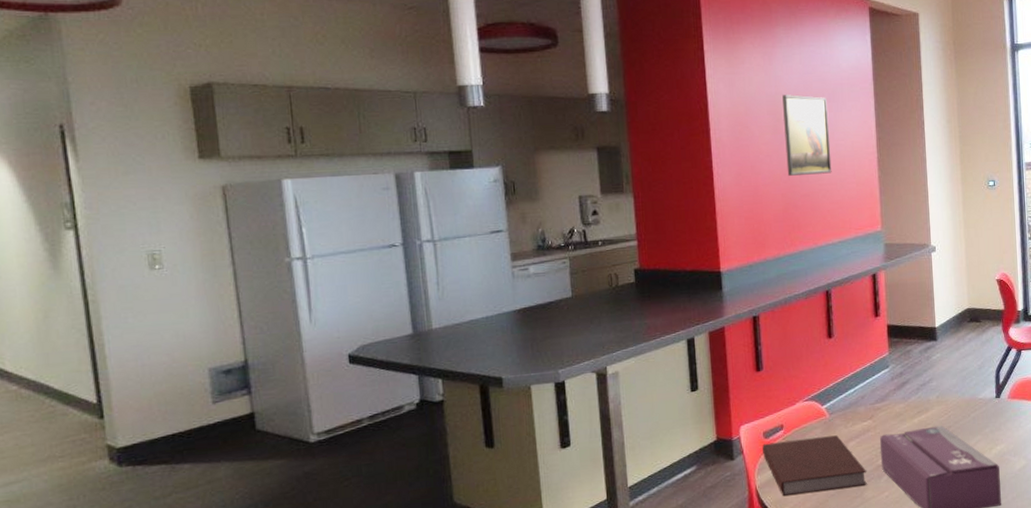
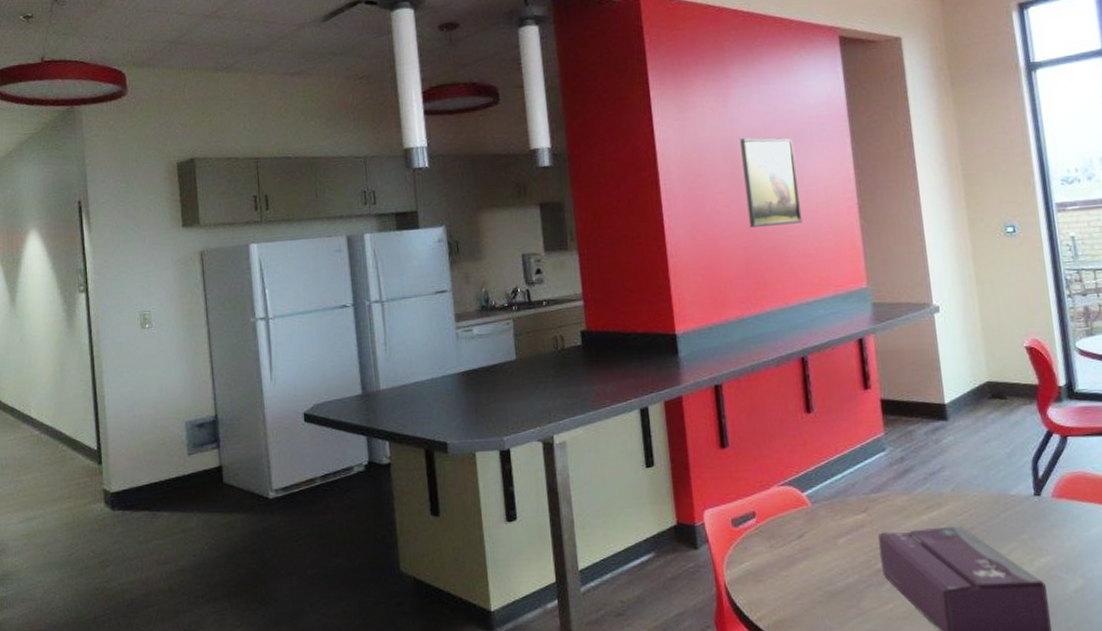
notebook: present [762,435,868,497] -> none [731,529,866,598]

